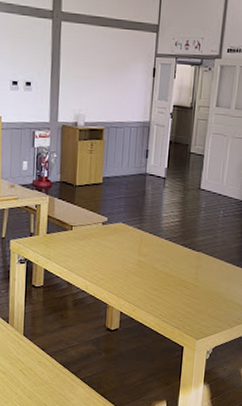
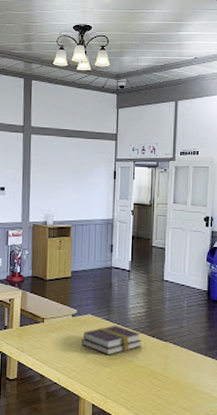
book: none [111,235,174,264] -> present [81,326,142,355]

